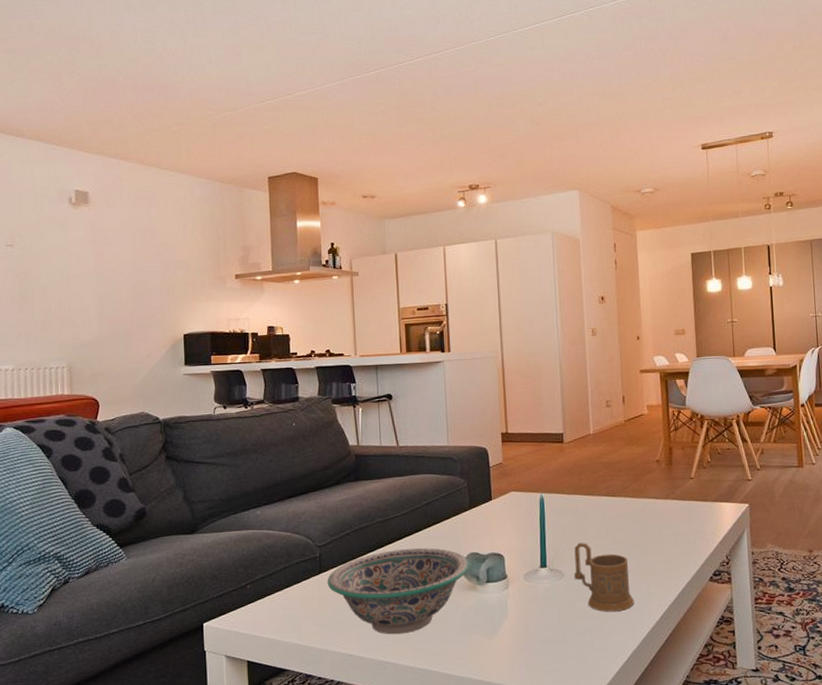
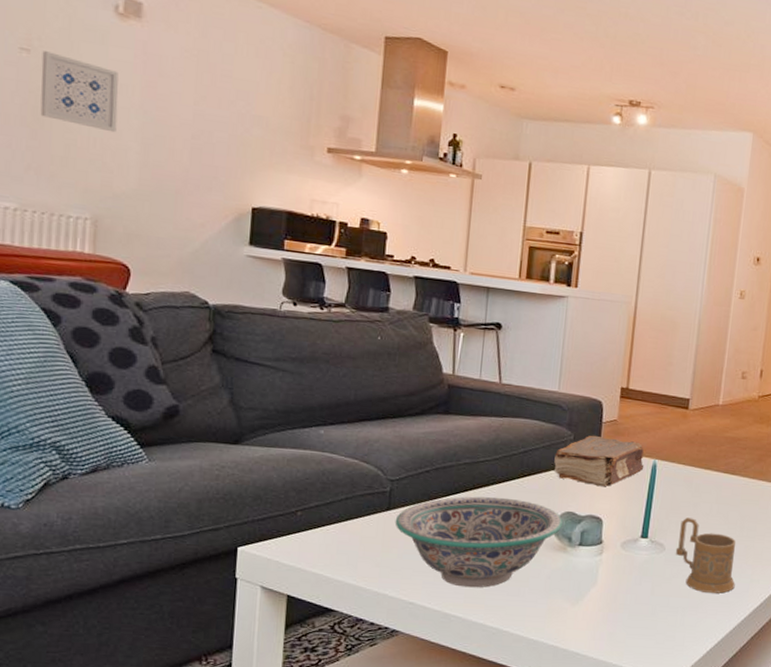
wall art: none [22,243,79,296] -> present [40,51,119,133]
book: none [453,479,533,526] -> present [554,435,645,487]

